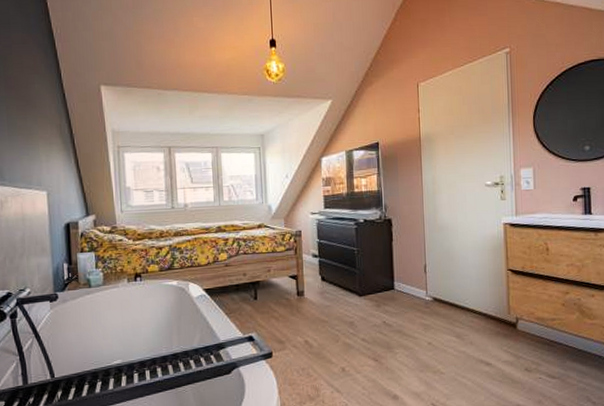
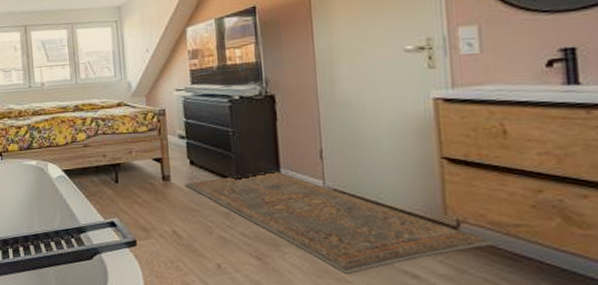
rug: none [316,284,539,367] -> present [184,171,494,274]

